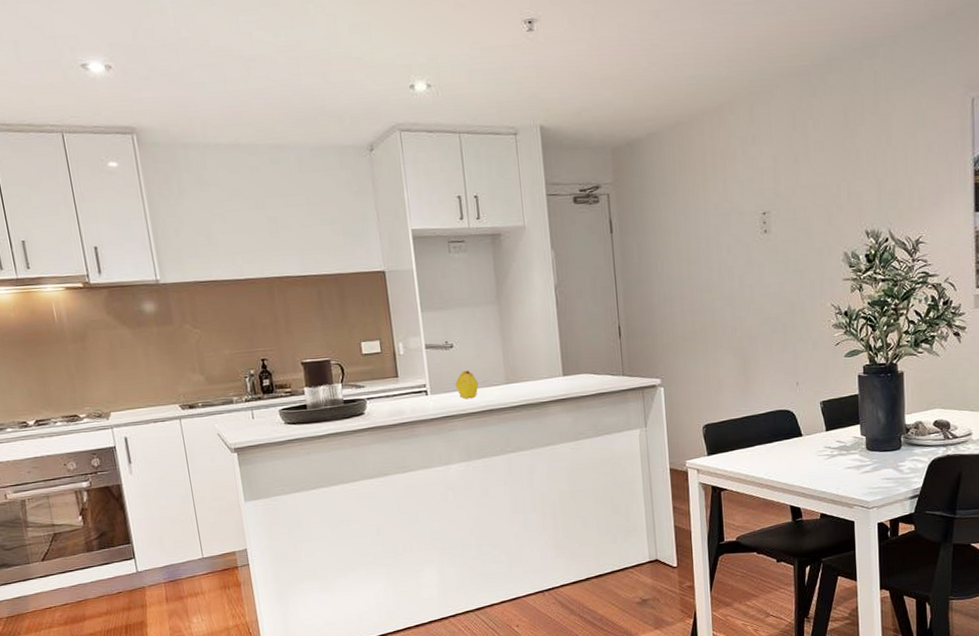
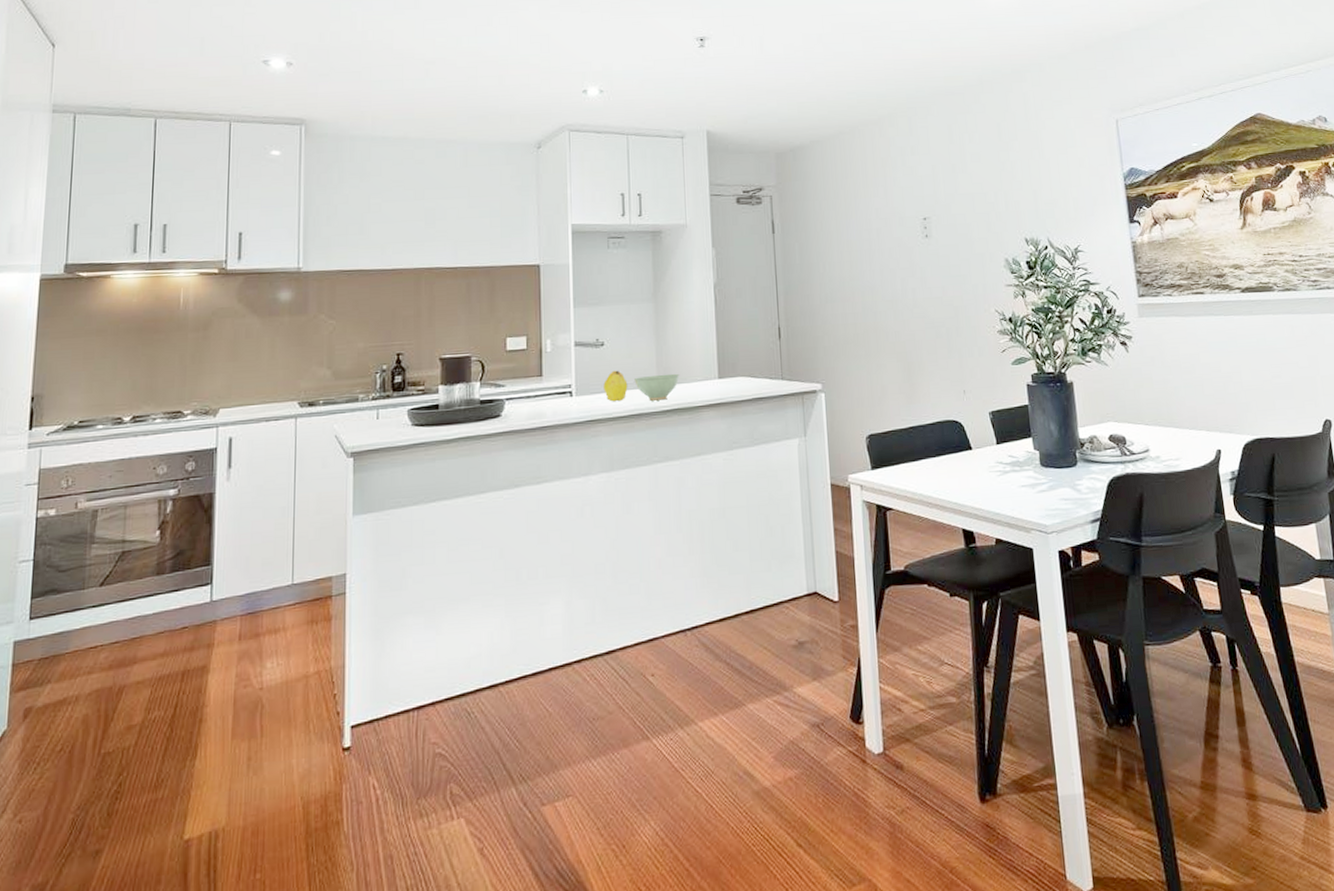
bowl: none [484,372,527,398] -> present [634,373,680,401]

